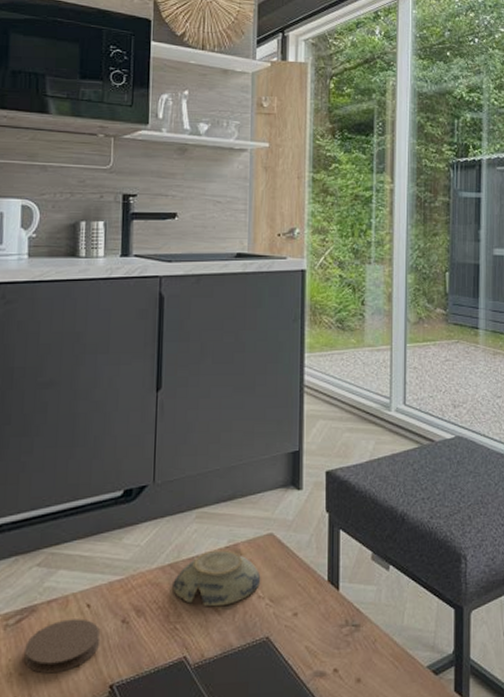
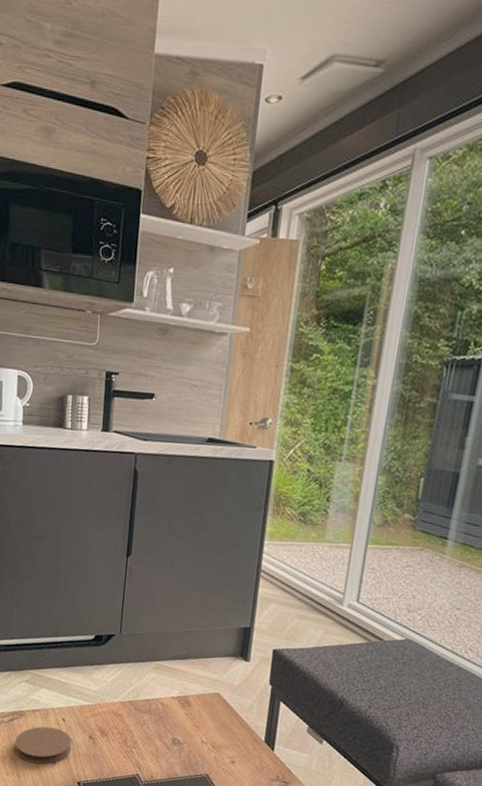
decorative bowl: present [173,549,261,607] -> none [131,697,206,743]

